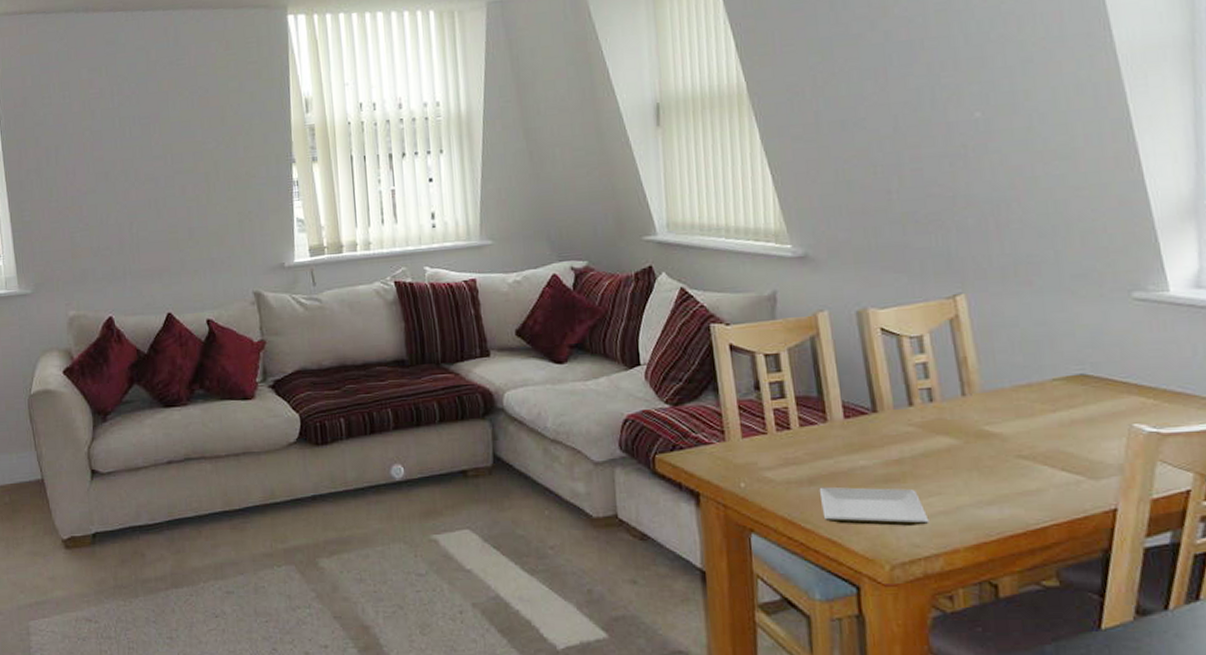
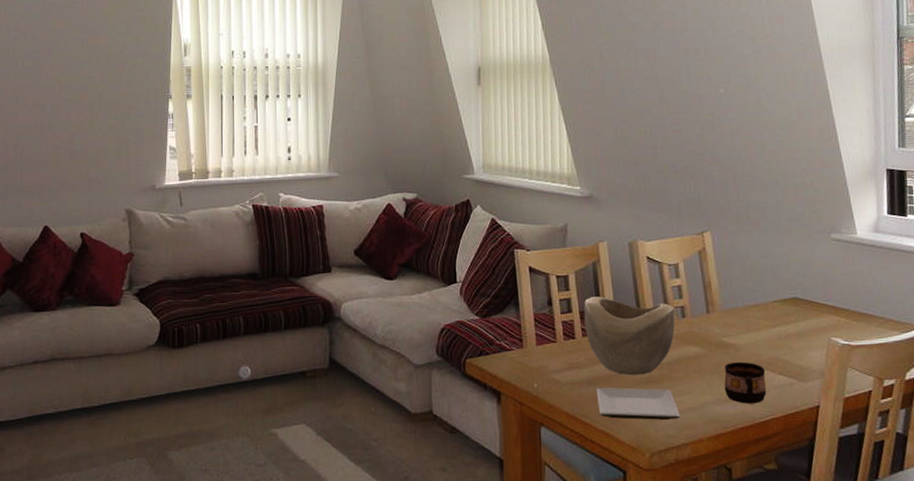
decorative bowl: none [800,378,920,473] -> present [583,296,675,376]
cup: none [986,455,1045,507] -> present [724,361,767,404]

